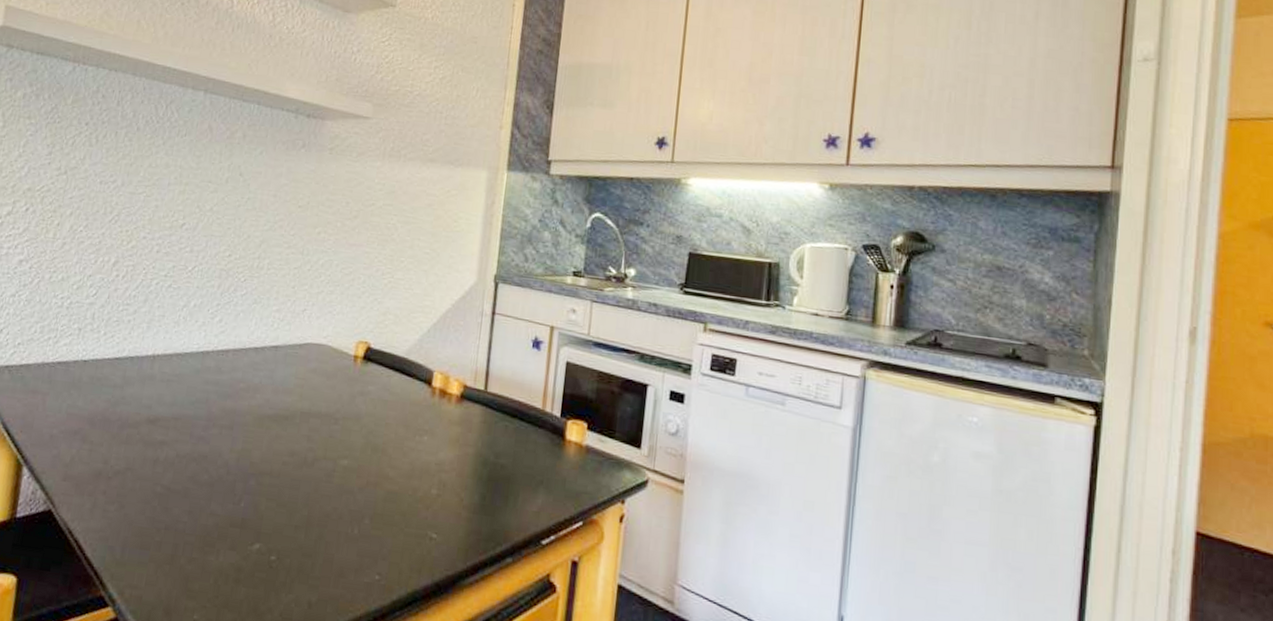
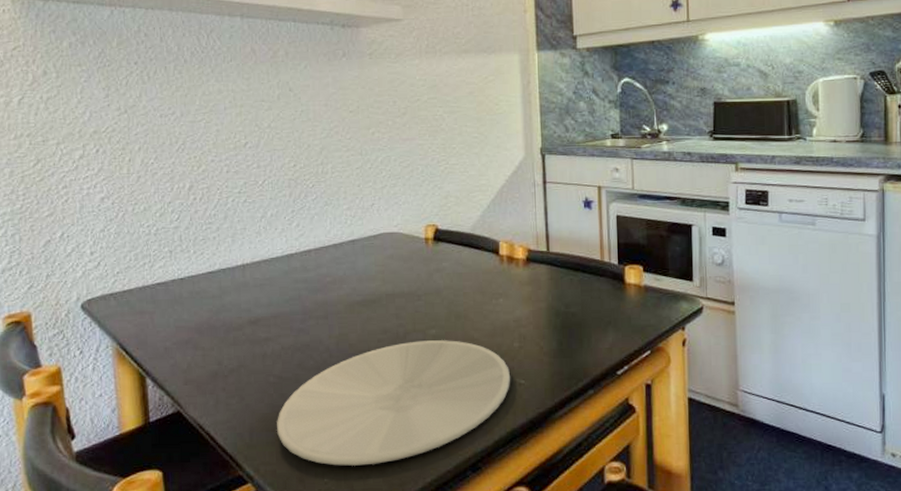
plate: none [152,470,422,608] -> present [277,340,511,466]

